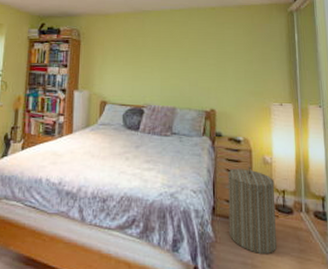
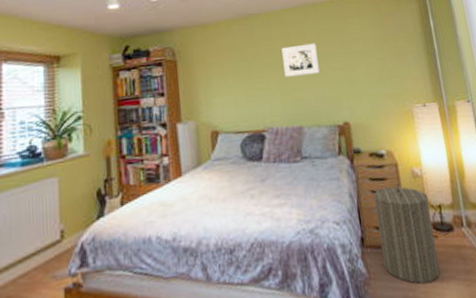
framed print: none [166,40,196,66] -> present [281,43,320,77]

